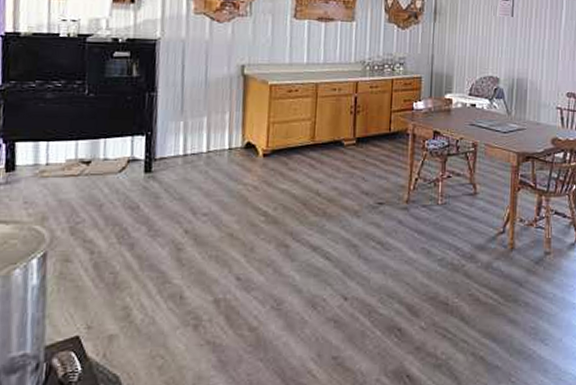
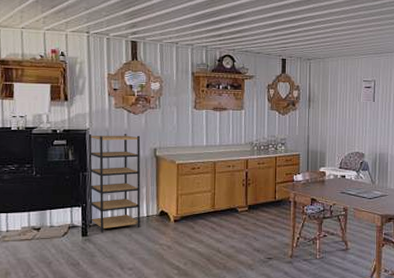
shelving unit: none [154,44,225,169] -> present [88,133,141,233]

